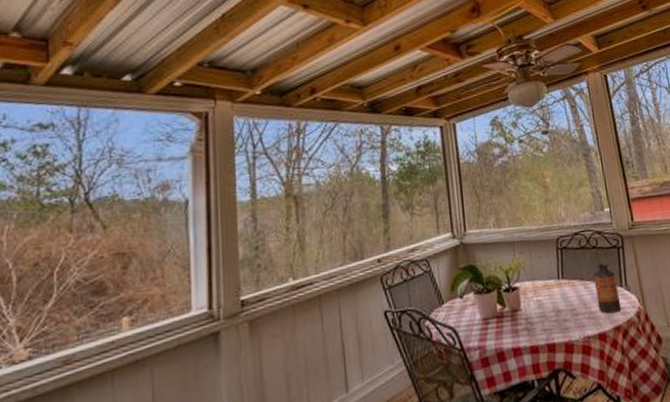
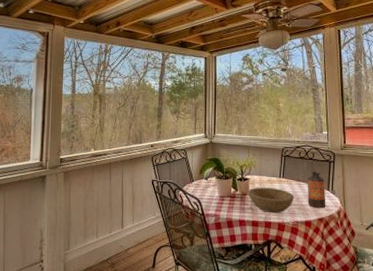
bowl: none [519,294,581,331] -> present [248,187,295,213]

